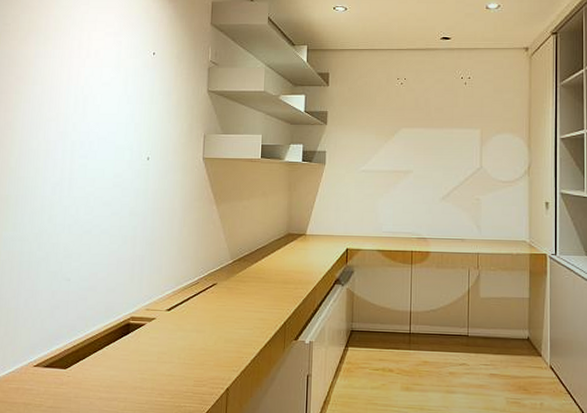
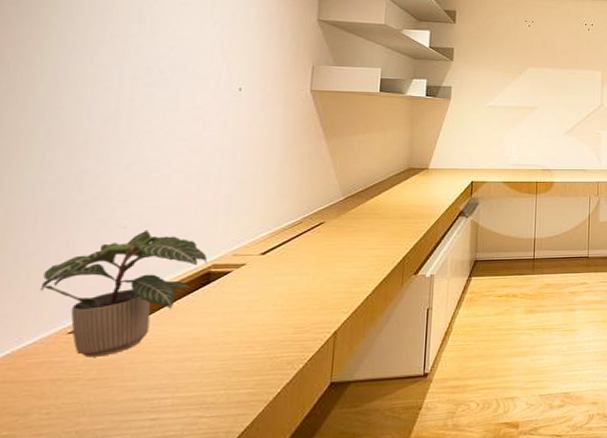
potted plant: none [15,283,128,389] -> present [40,230,208,358]

